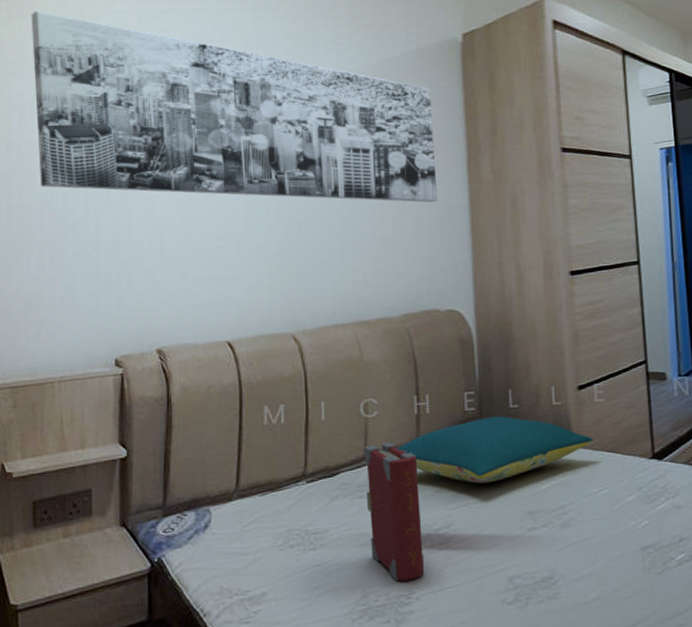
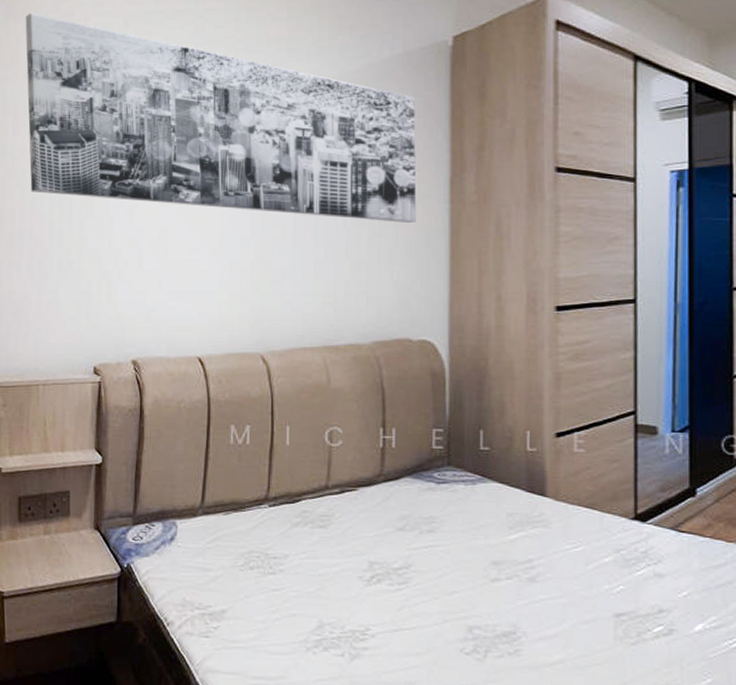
book: present [364,442,425,582] -> none [326,474,382,617]
pillow: present [396,416,594,484] -> none [359,457,570,527]

